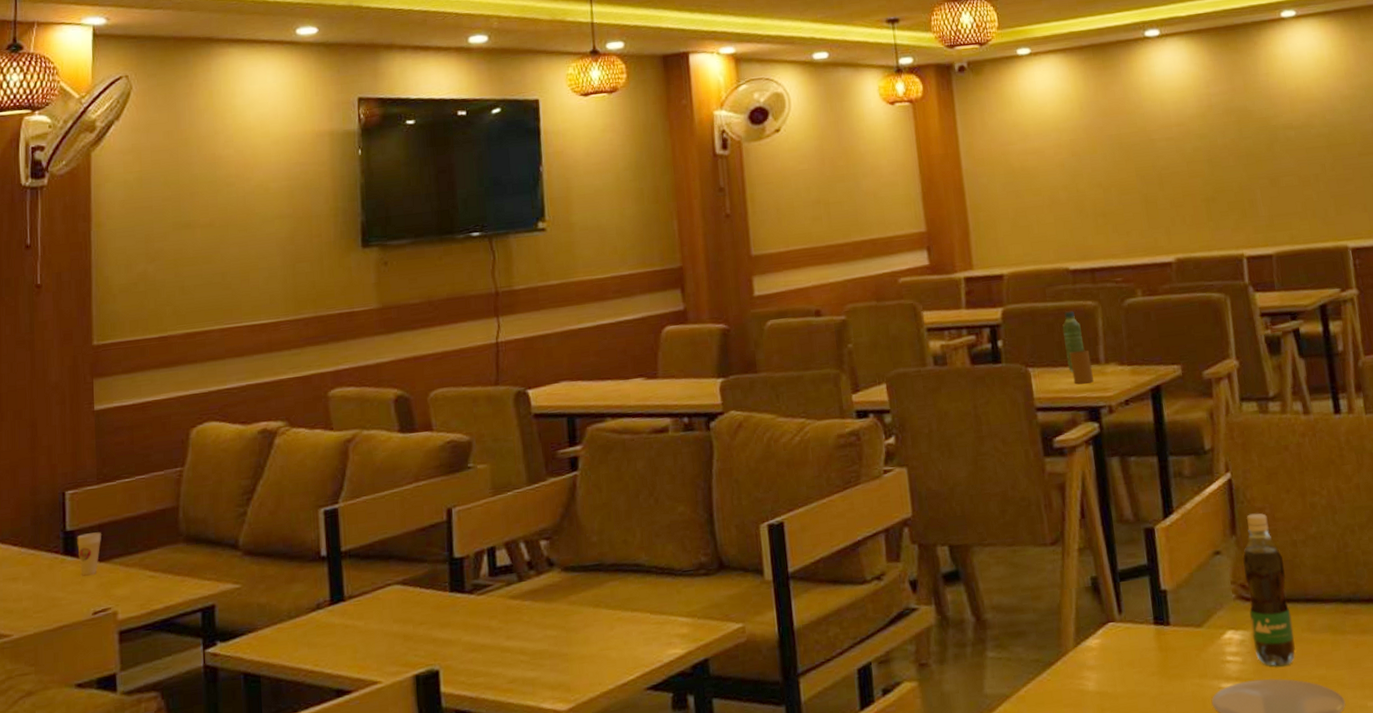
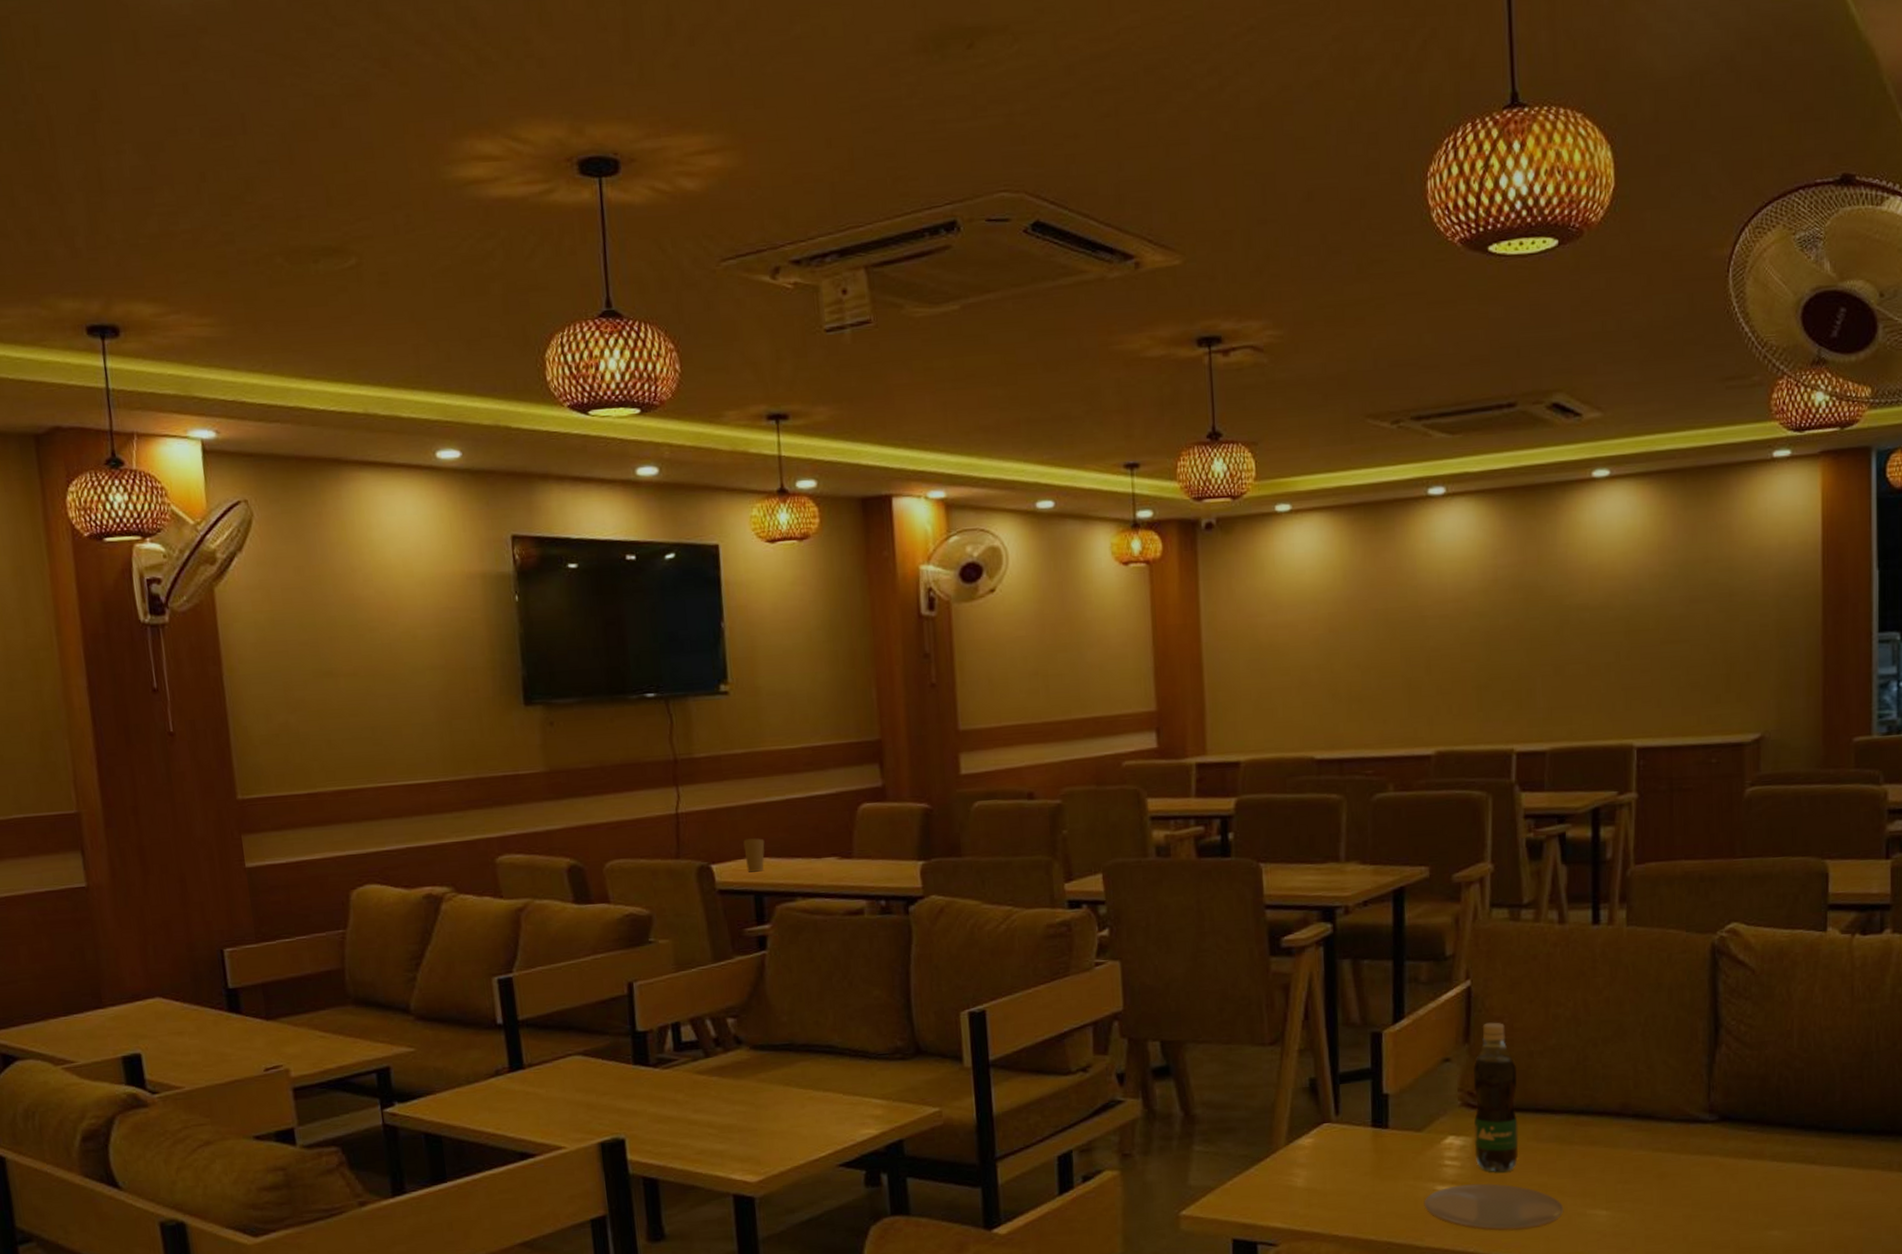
cup: present [77,532,101,577] -> none [240,991,266,1035]
cup: none [557,363,577,396] -> present [743,838,765,872]
water bottle: present [1062,310,1085,373] -> none [1301,804,1324,871]
cup: present [1070,350,1094,385] -> none [1307,846,1331,883]

